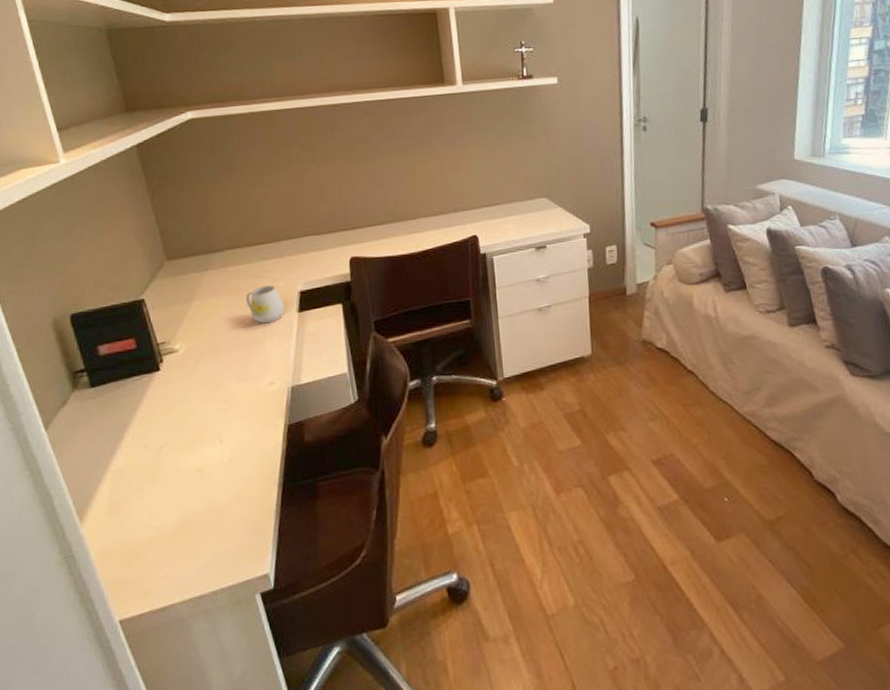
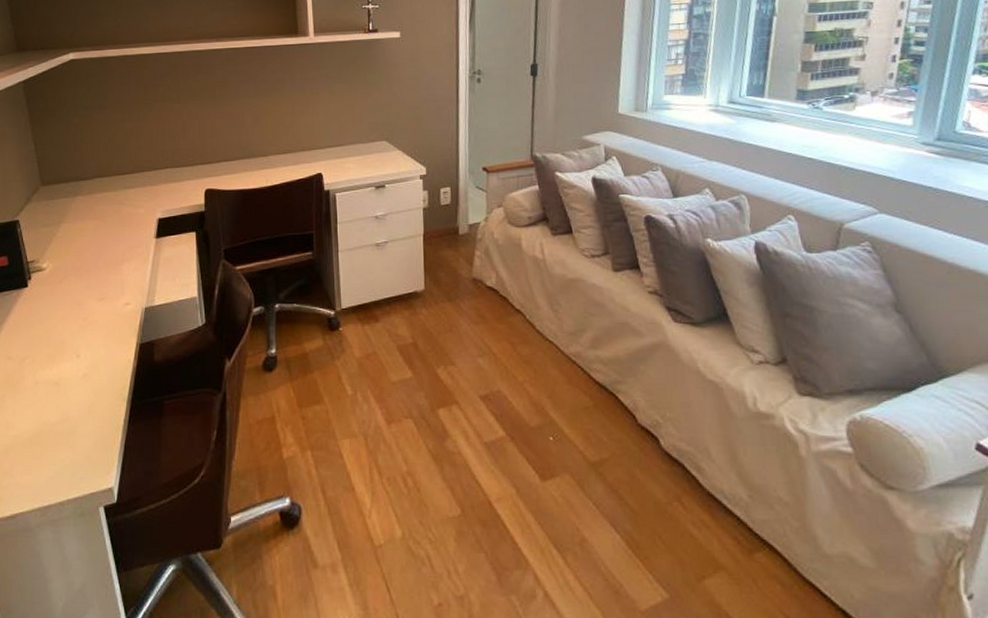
mug: present [245,285,284,324] -> none [109,212,143,248]

